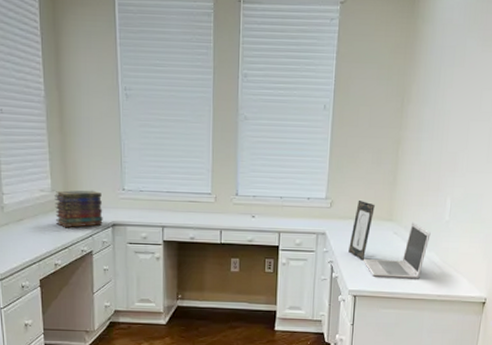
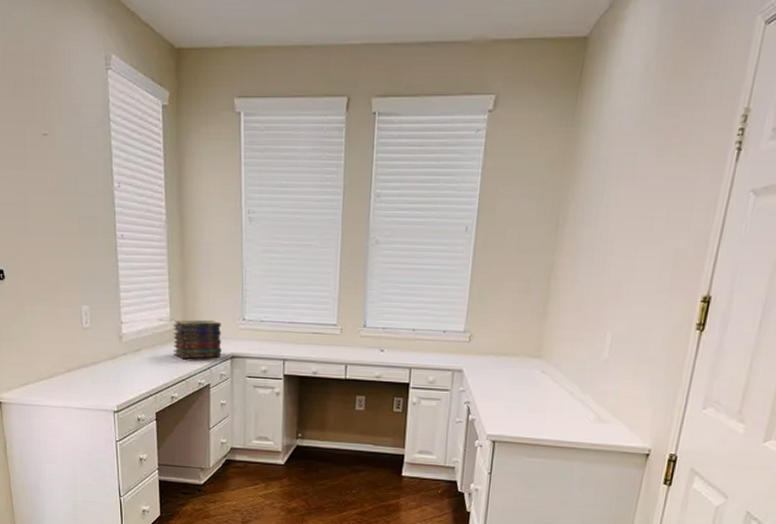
picture frame: present [348,201,375,260] -> none [488,334,521,402]
laptop: present [363,221,431,279] -> none [504,359,586,425]

